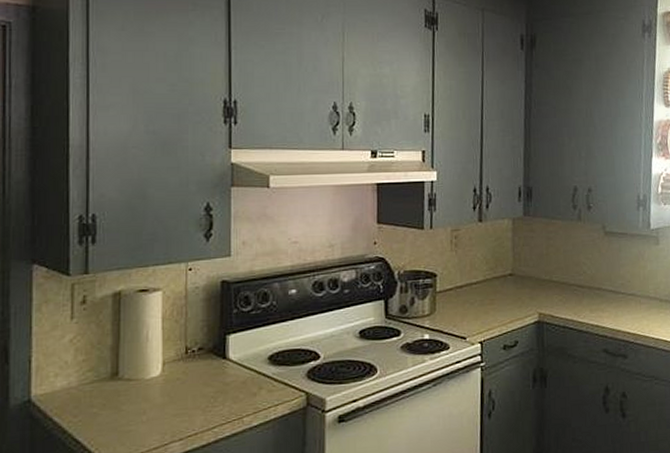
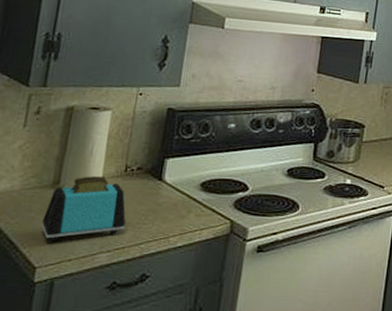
toaster: none [106,362,194,438] -> present [41,176,126,243]

